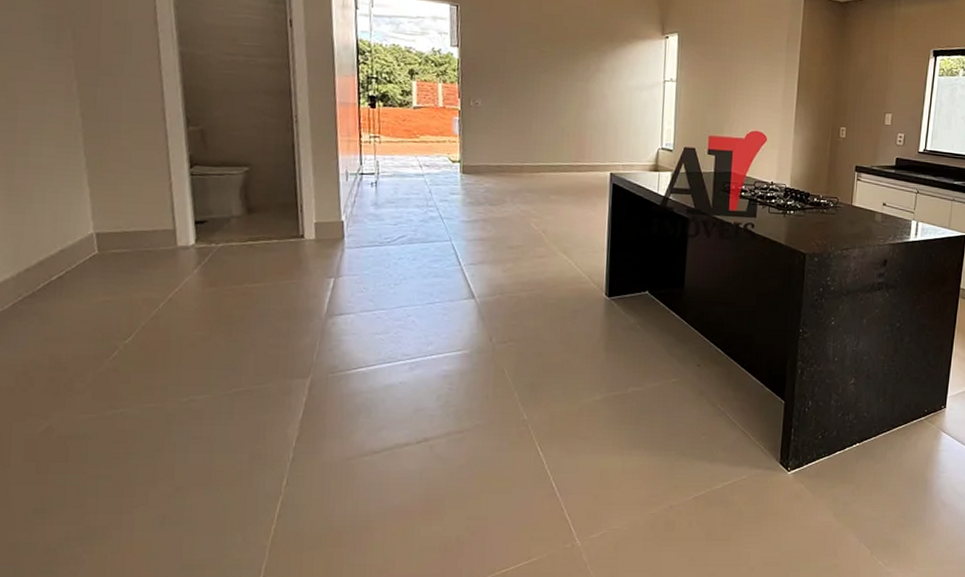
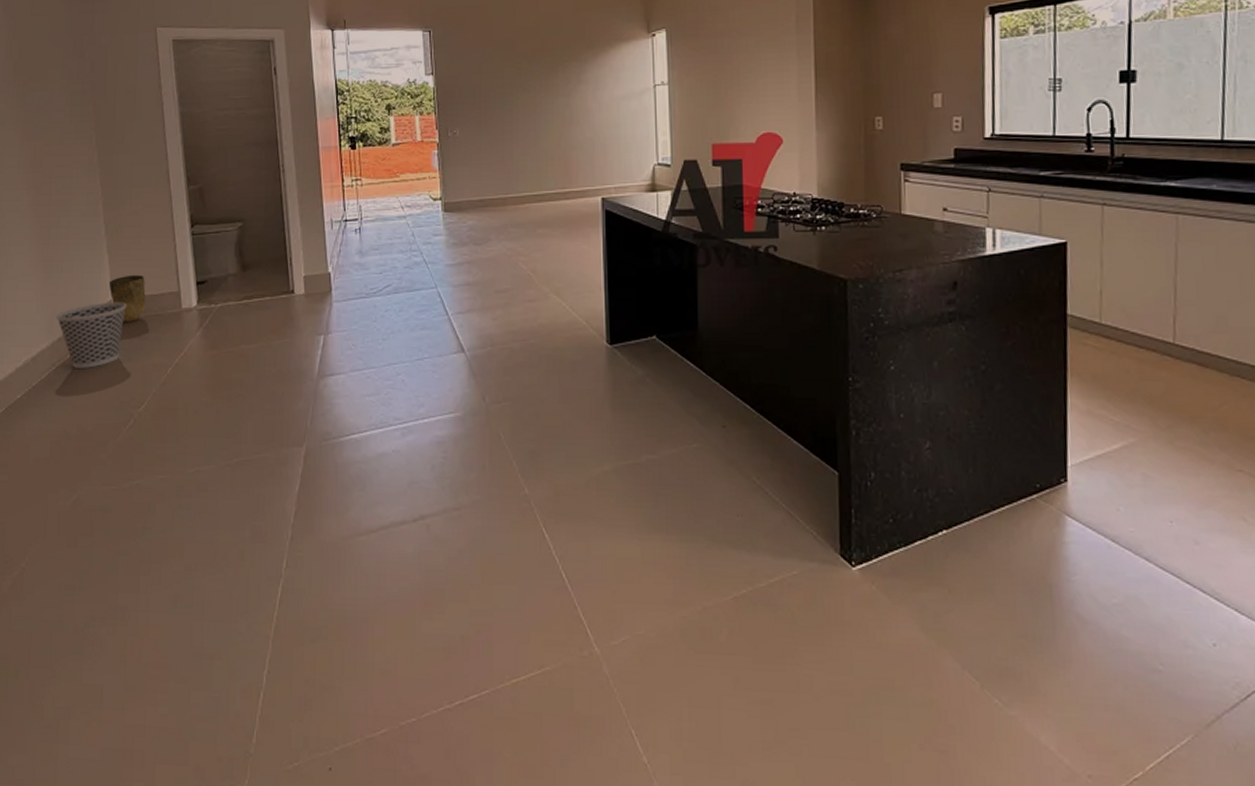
wastebasket: none [22,235,112,300] -> present [55,302,127,368]
vase: none [90,209,135,257] -> present [109,274,146,322]

